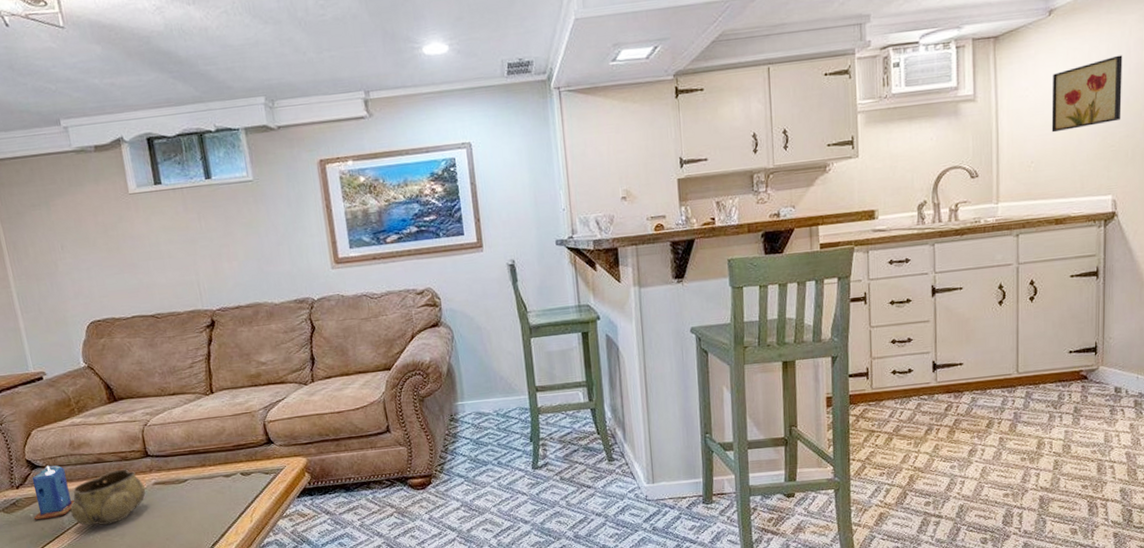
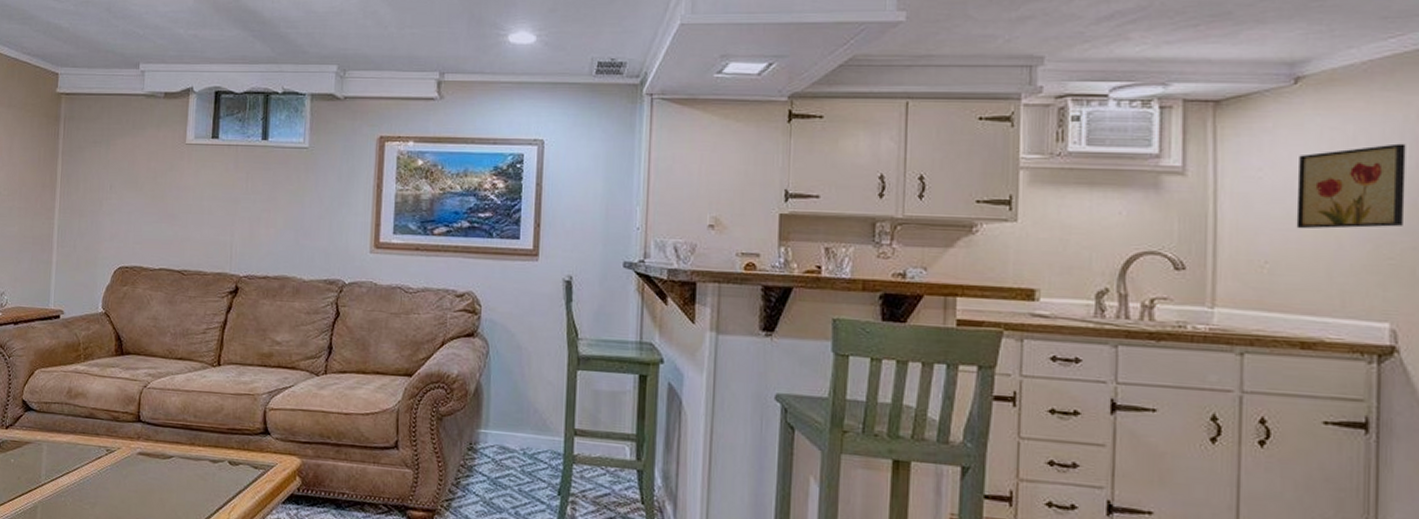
candle: present [32,465,75,520] -> none [13,410,57,469]
decorative bowl: present [70,469,146,526] -> none [50,430,129,489]

